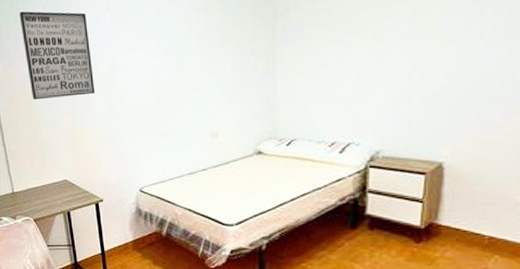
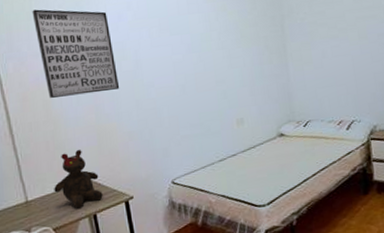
teddy bear: none [35,149,76,204] -> present [54,149,103,208]

